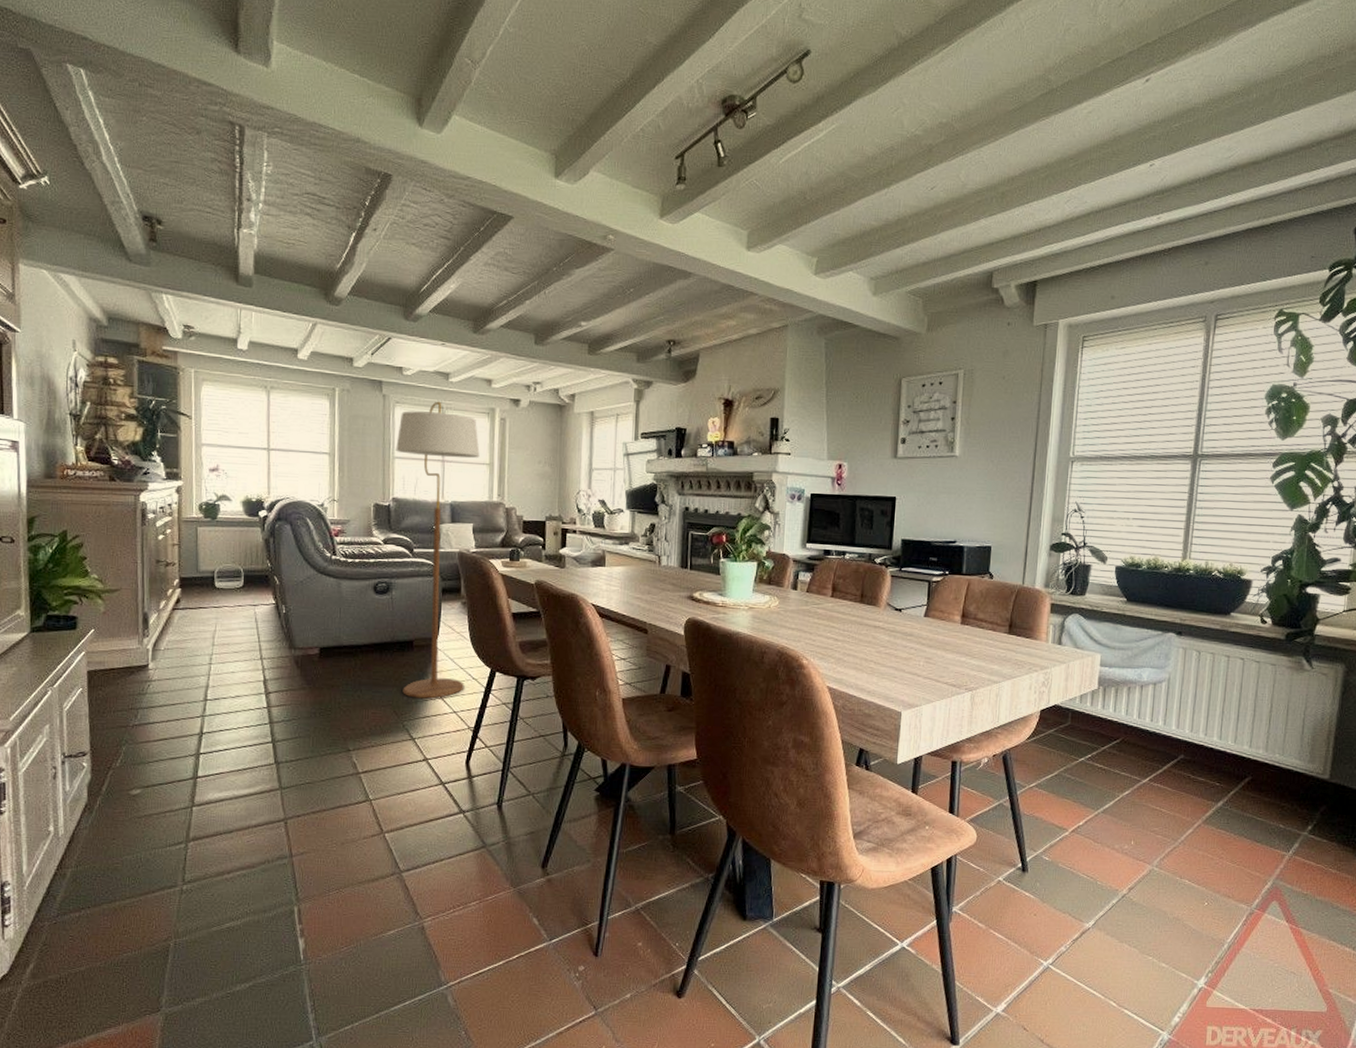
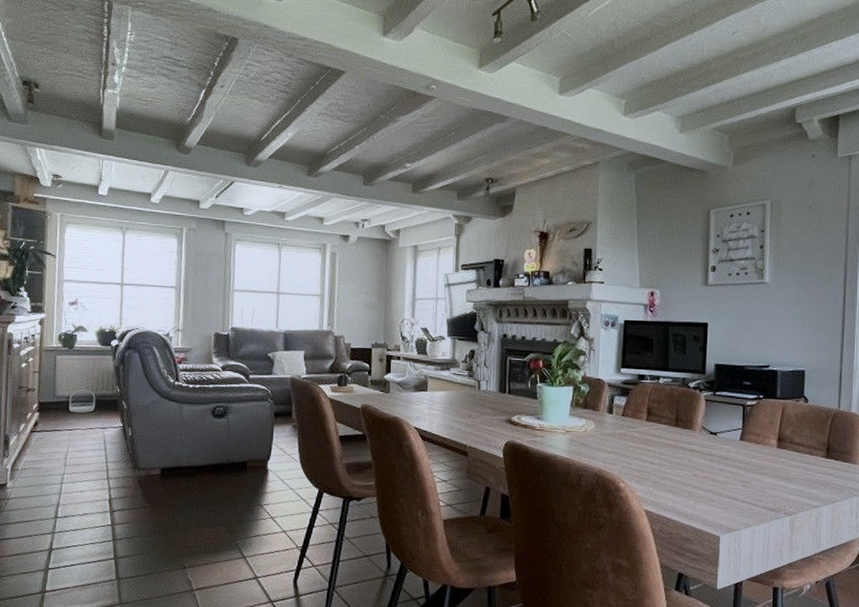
floor lamp: present [396,401,480,699] -> none [235,238,312,518]

